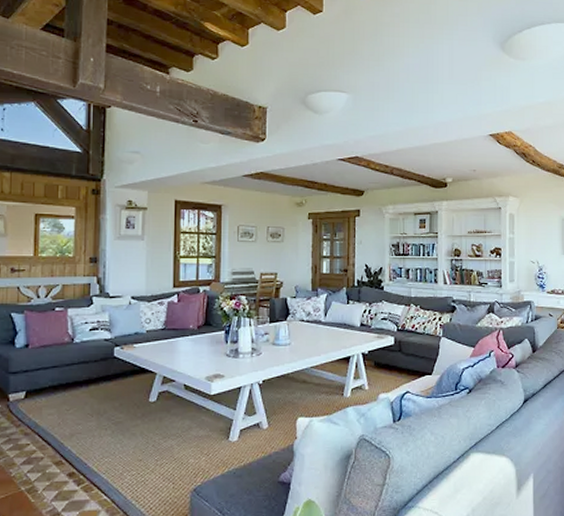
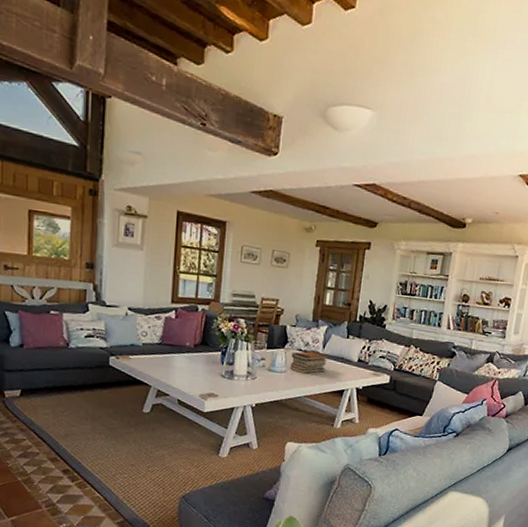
book stack: none [294,320,332,345] -> present [290,351,329,374]

